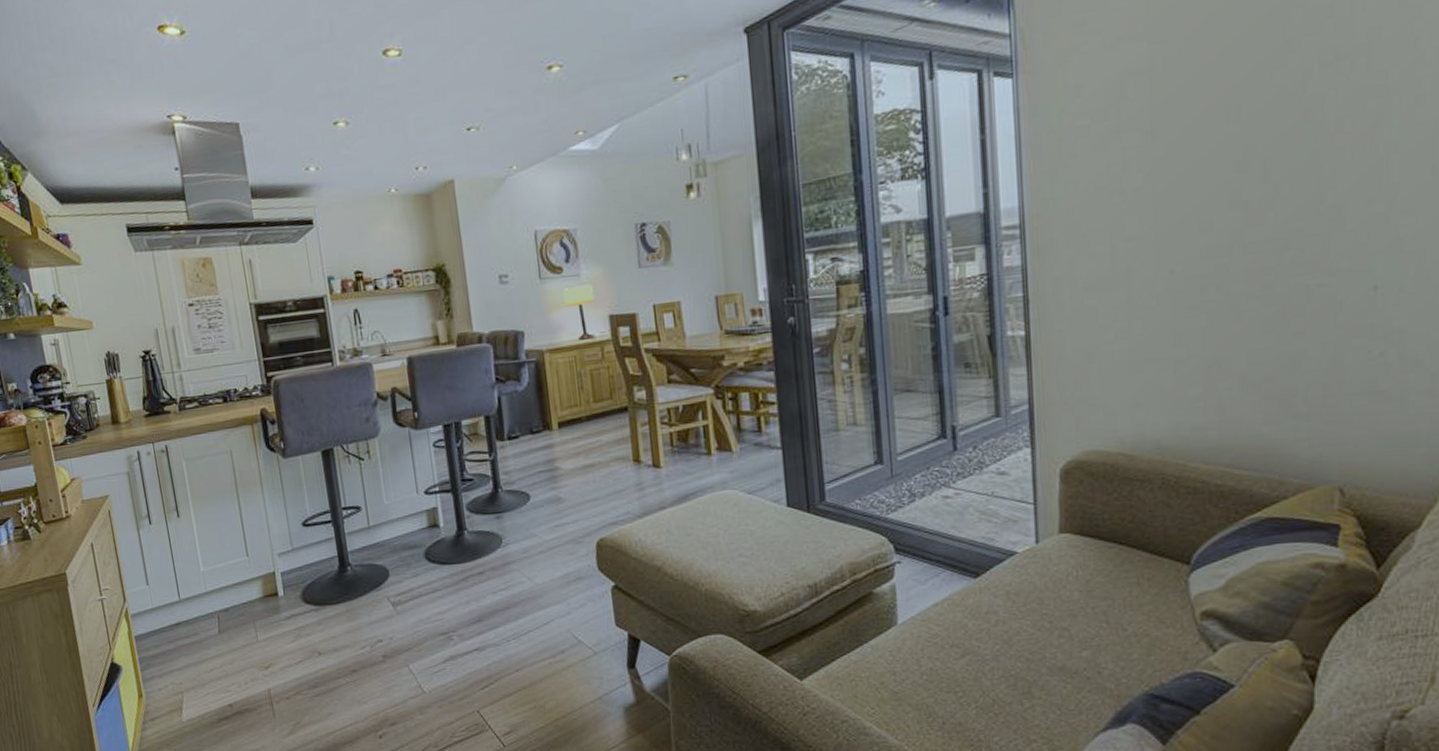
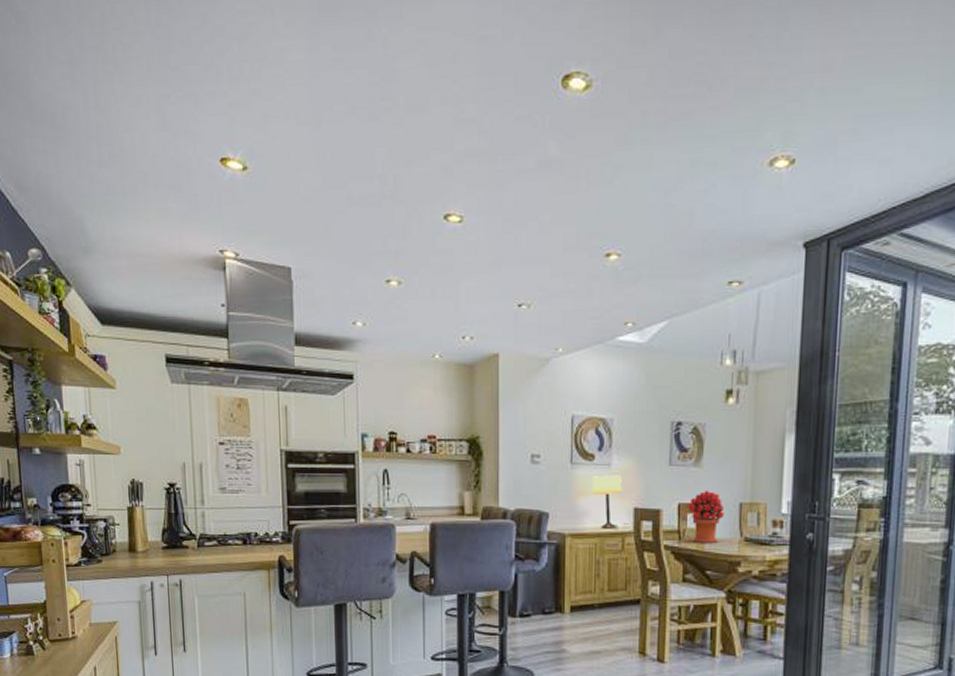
bouquet: none [663,287,701,342] -> present [688,489,725,544]

